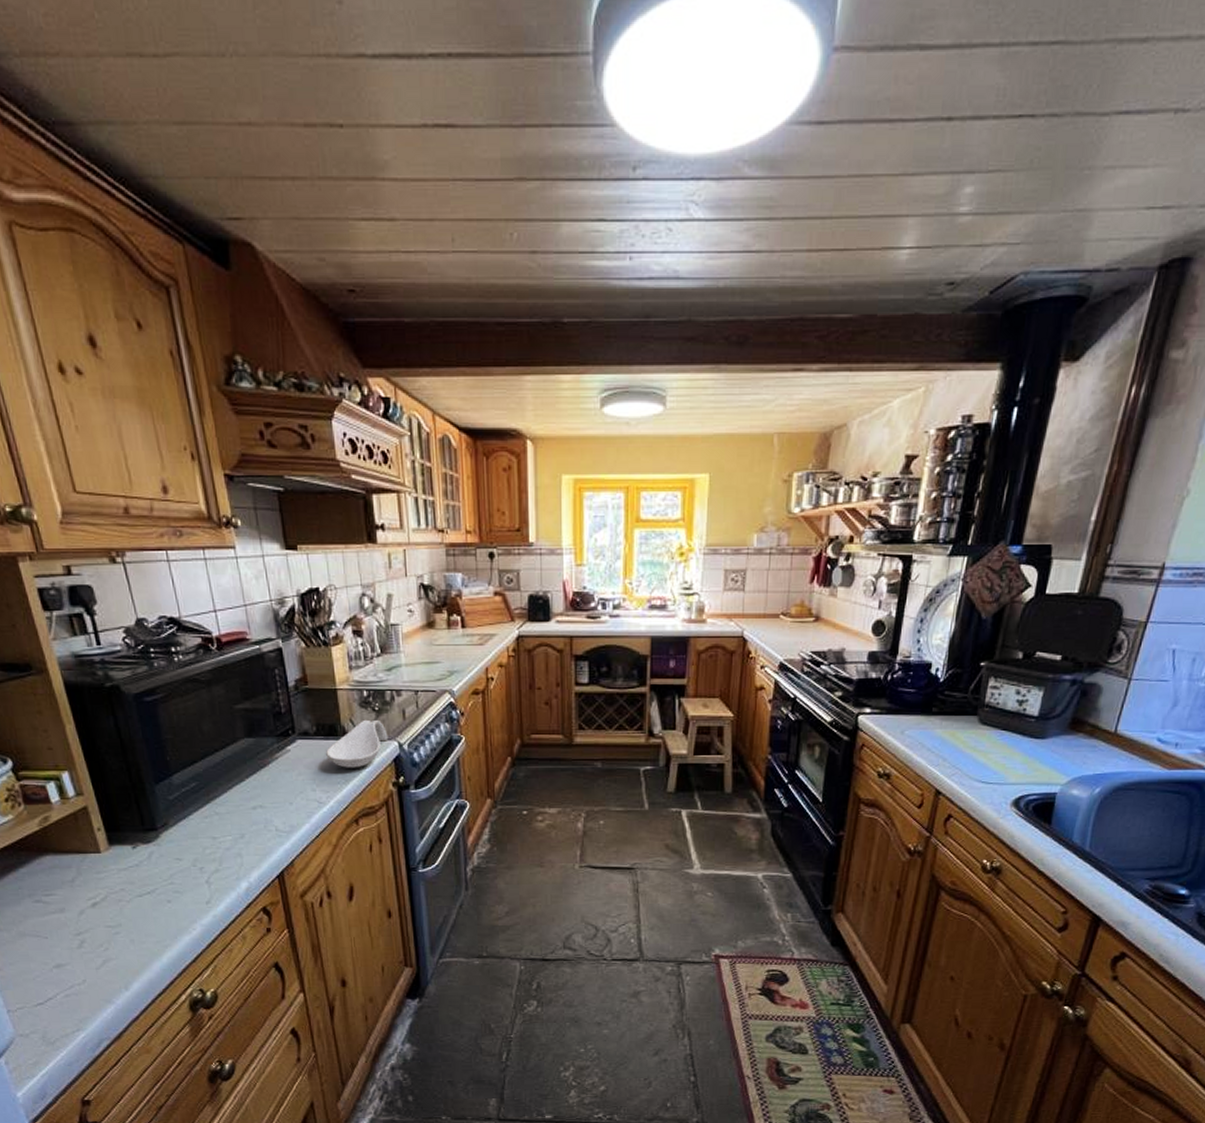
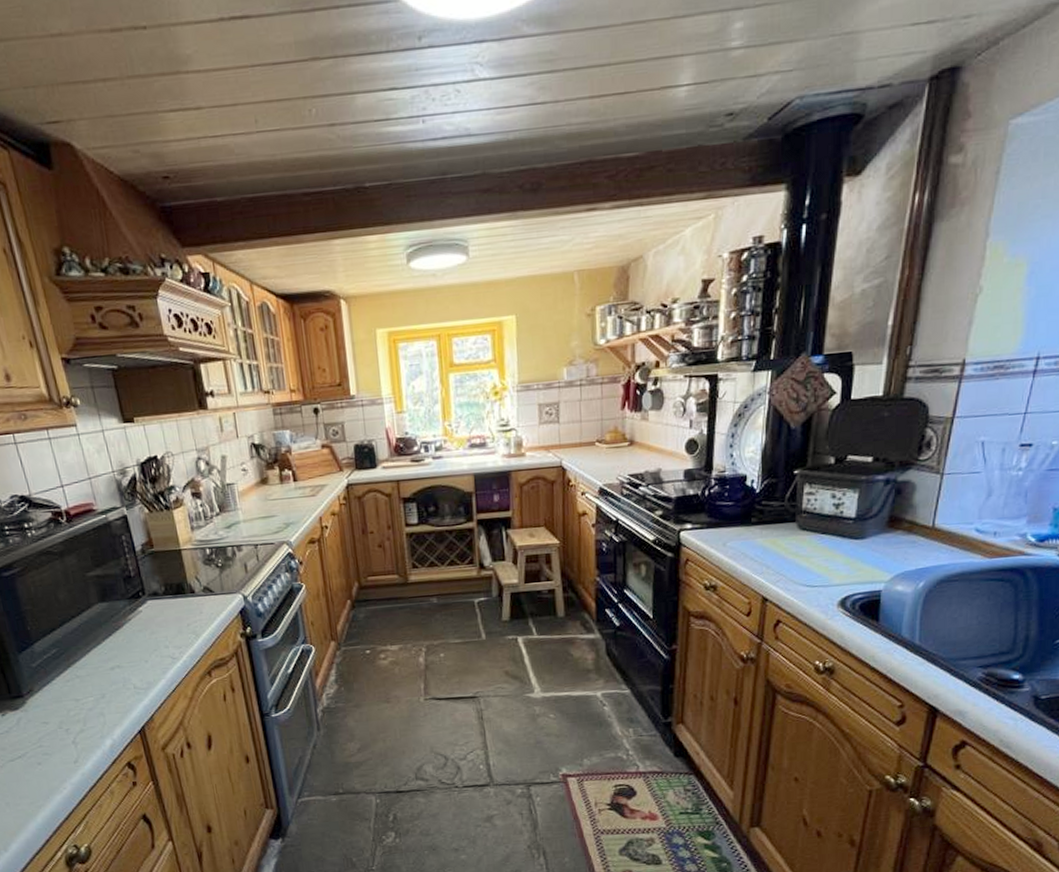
spoon rest: present [326,719,389,768] -> none [175,576,233,624]

